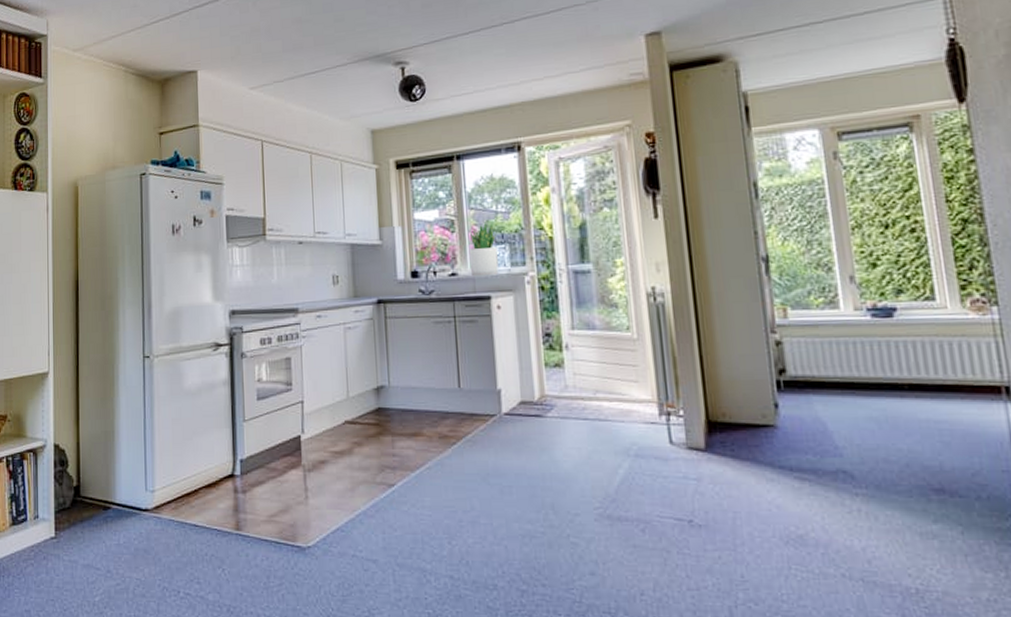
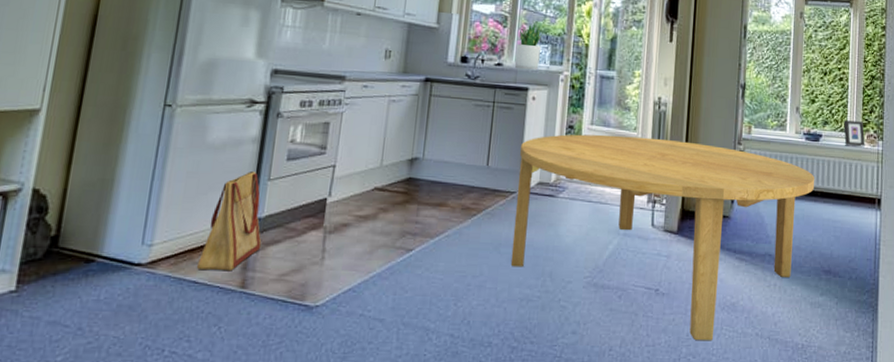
shopping bag: none [195,414,248,514] -> present [197,171,262,271]
dining table: none [493,336,898,584] -> present [510,134,815,341]
picture frame: none [928,283,970,317] -> present [843,120,865,146]

